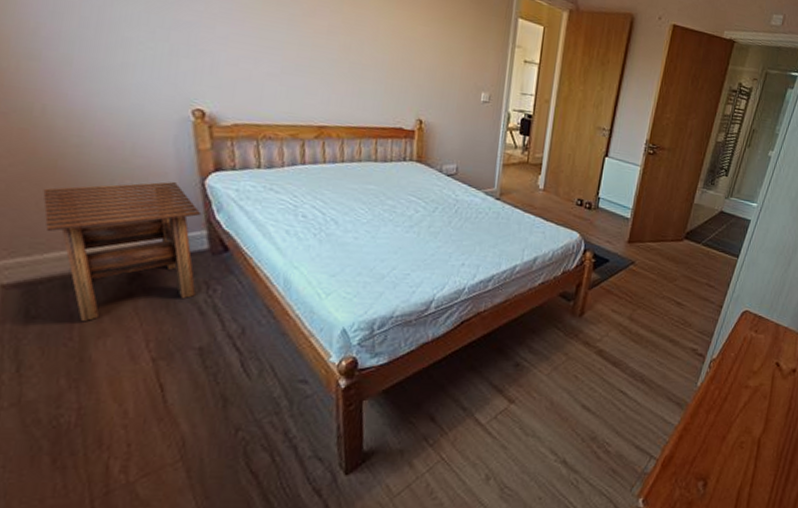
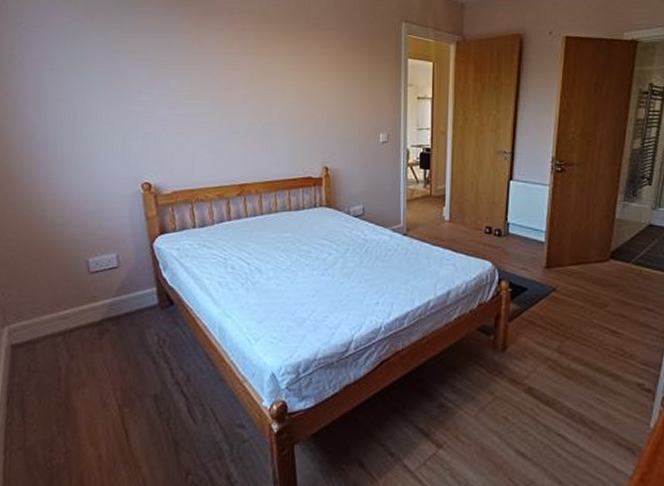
side table: present [43,182,202,322] -> none [39,247,152,374]

